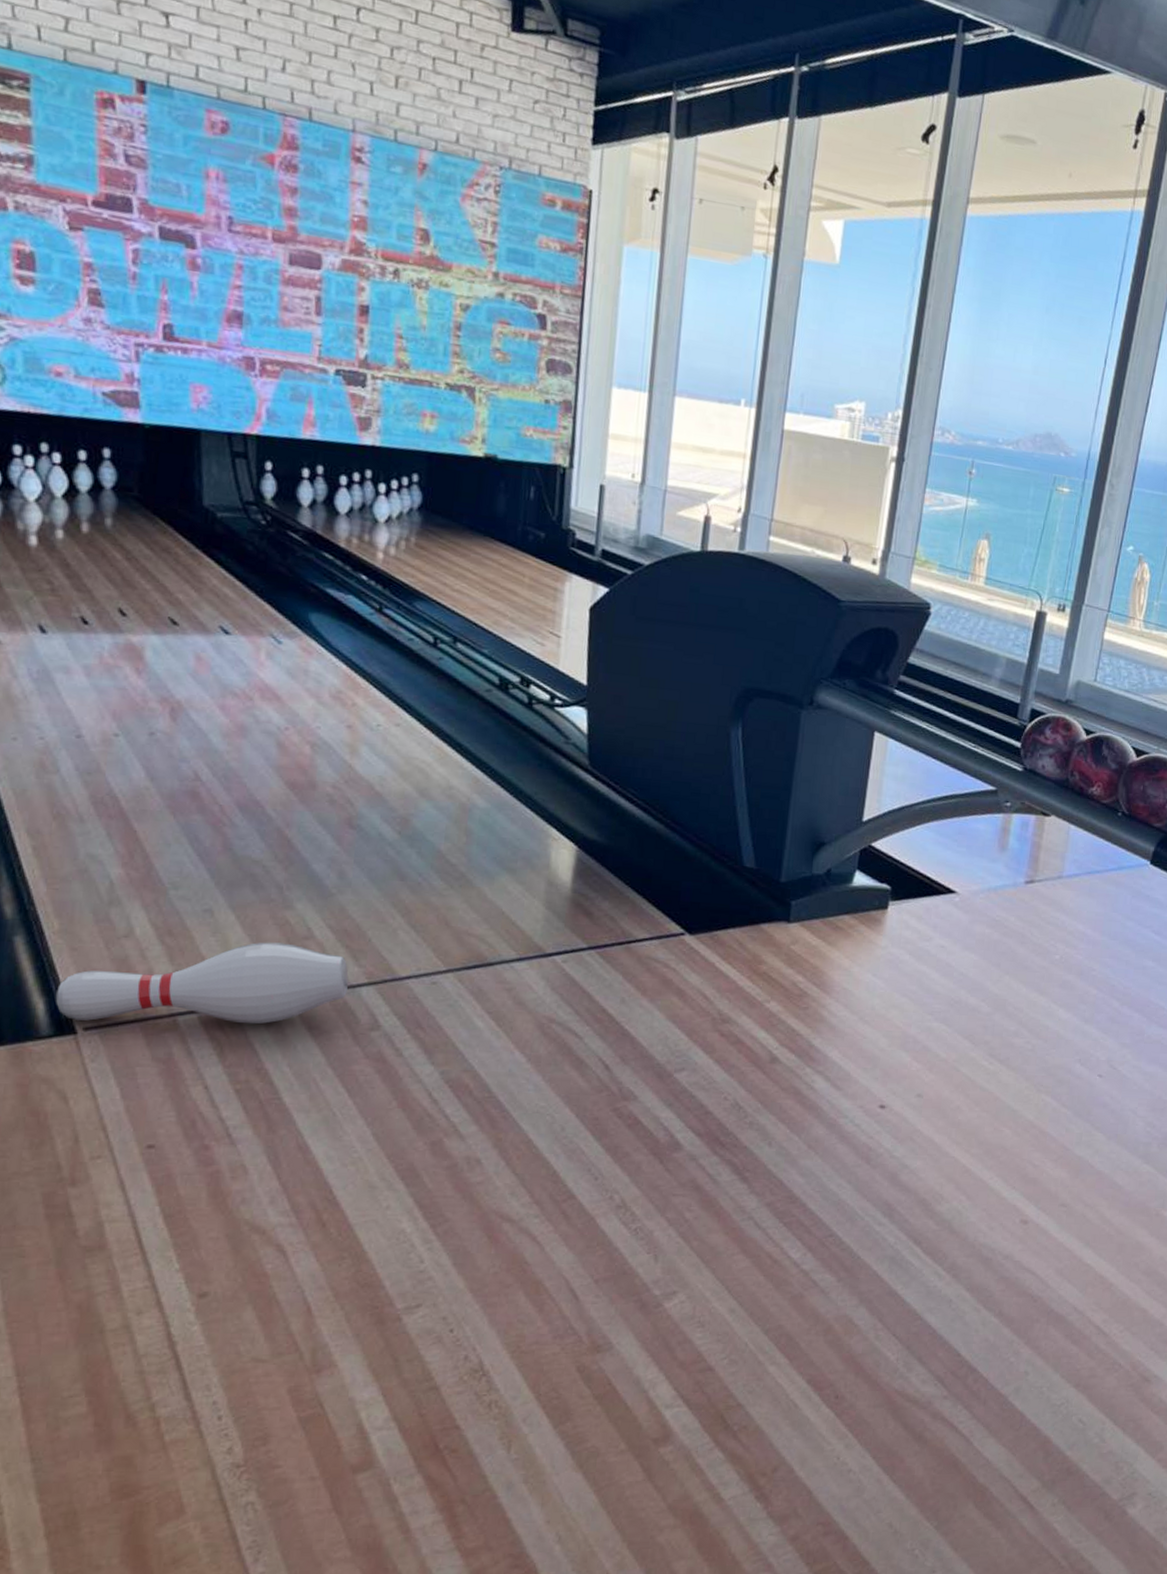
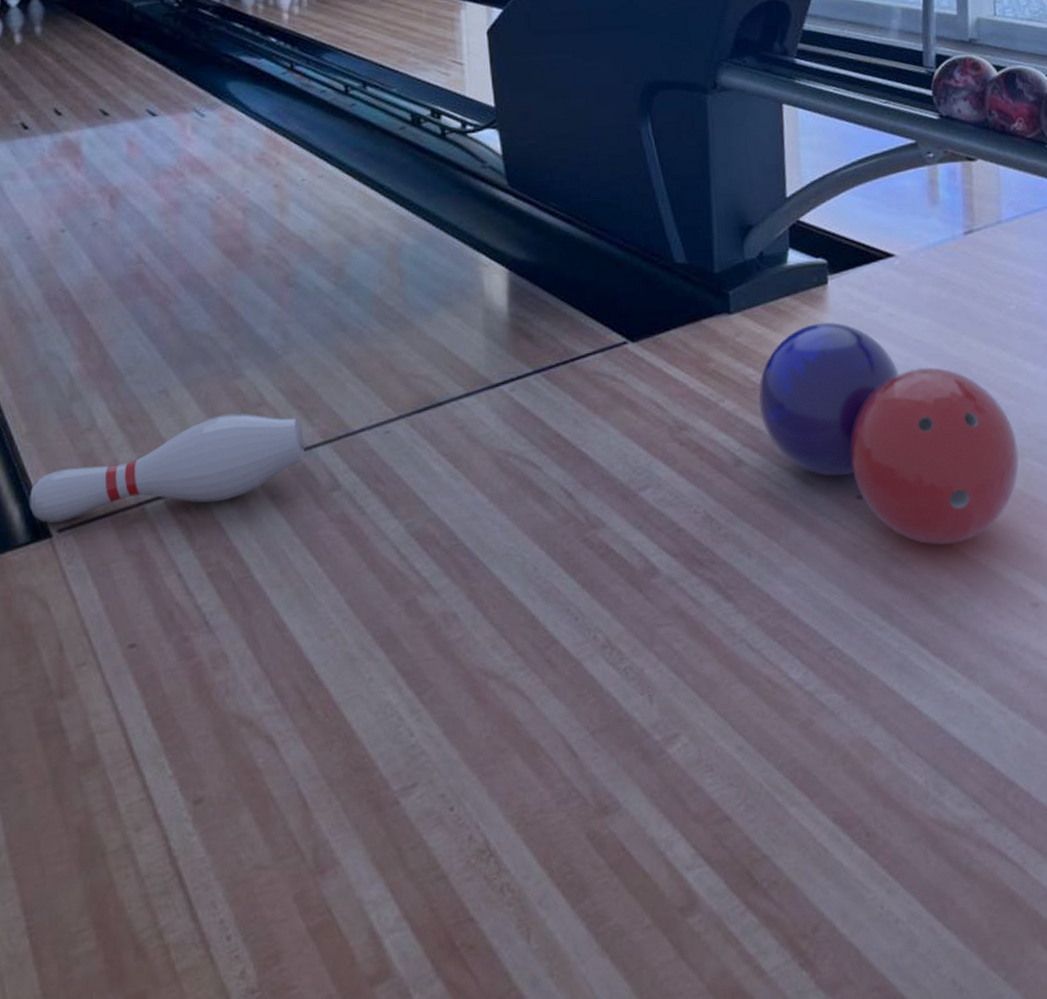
bowling ball: none [802,943,940,1085] -> present [758,322,899,476]
bowling ball: none [880,999,1037,1159] -> present [850,367,1019,545]

